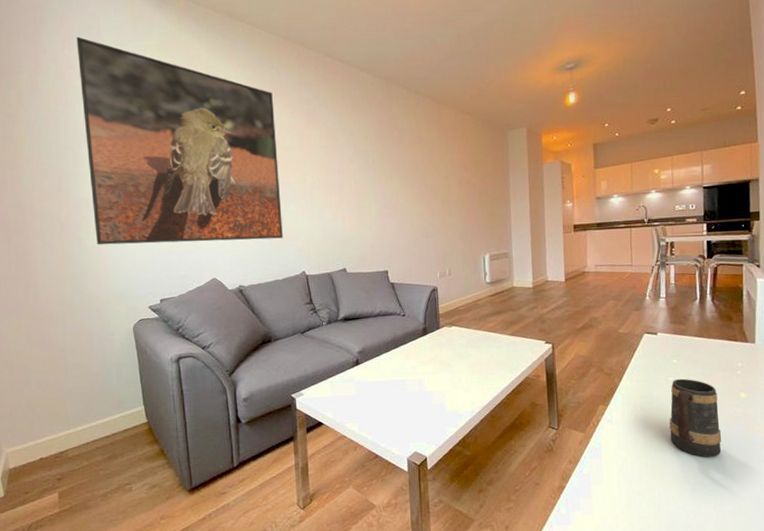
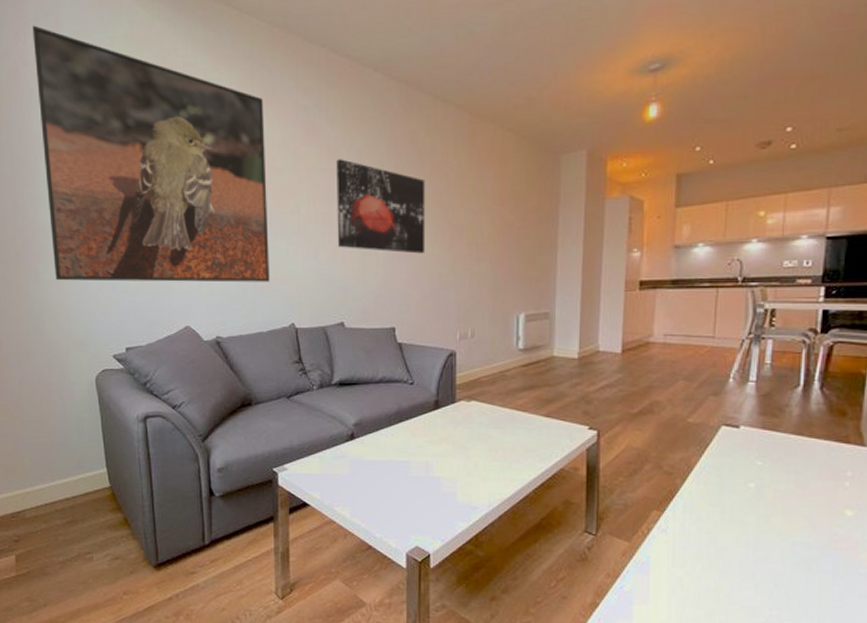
wall art: none [334,138,409,211] -> present [336,159,426,254]
mug: present [669,378,722,457] -> none [742,485,814,586]

